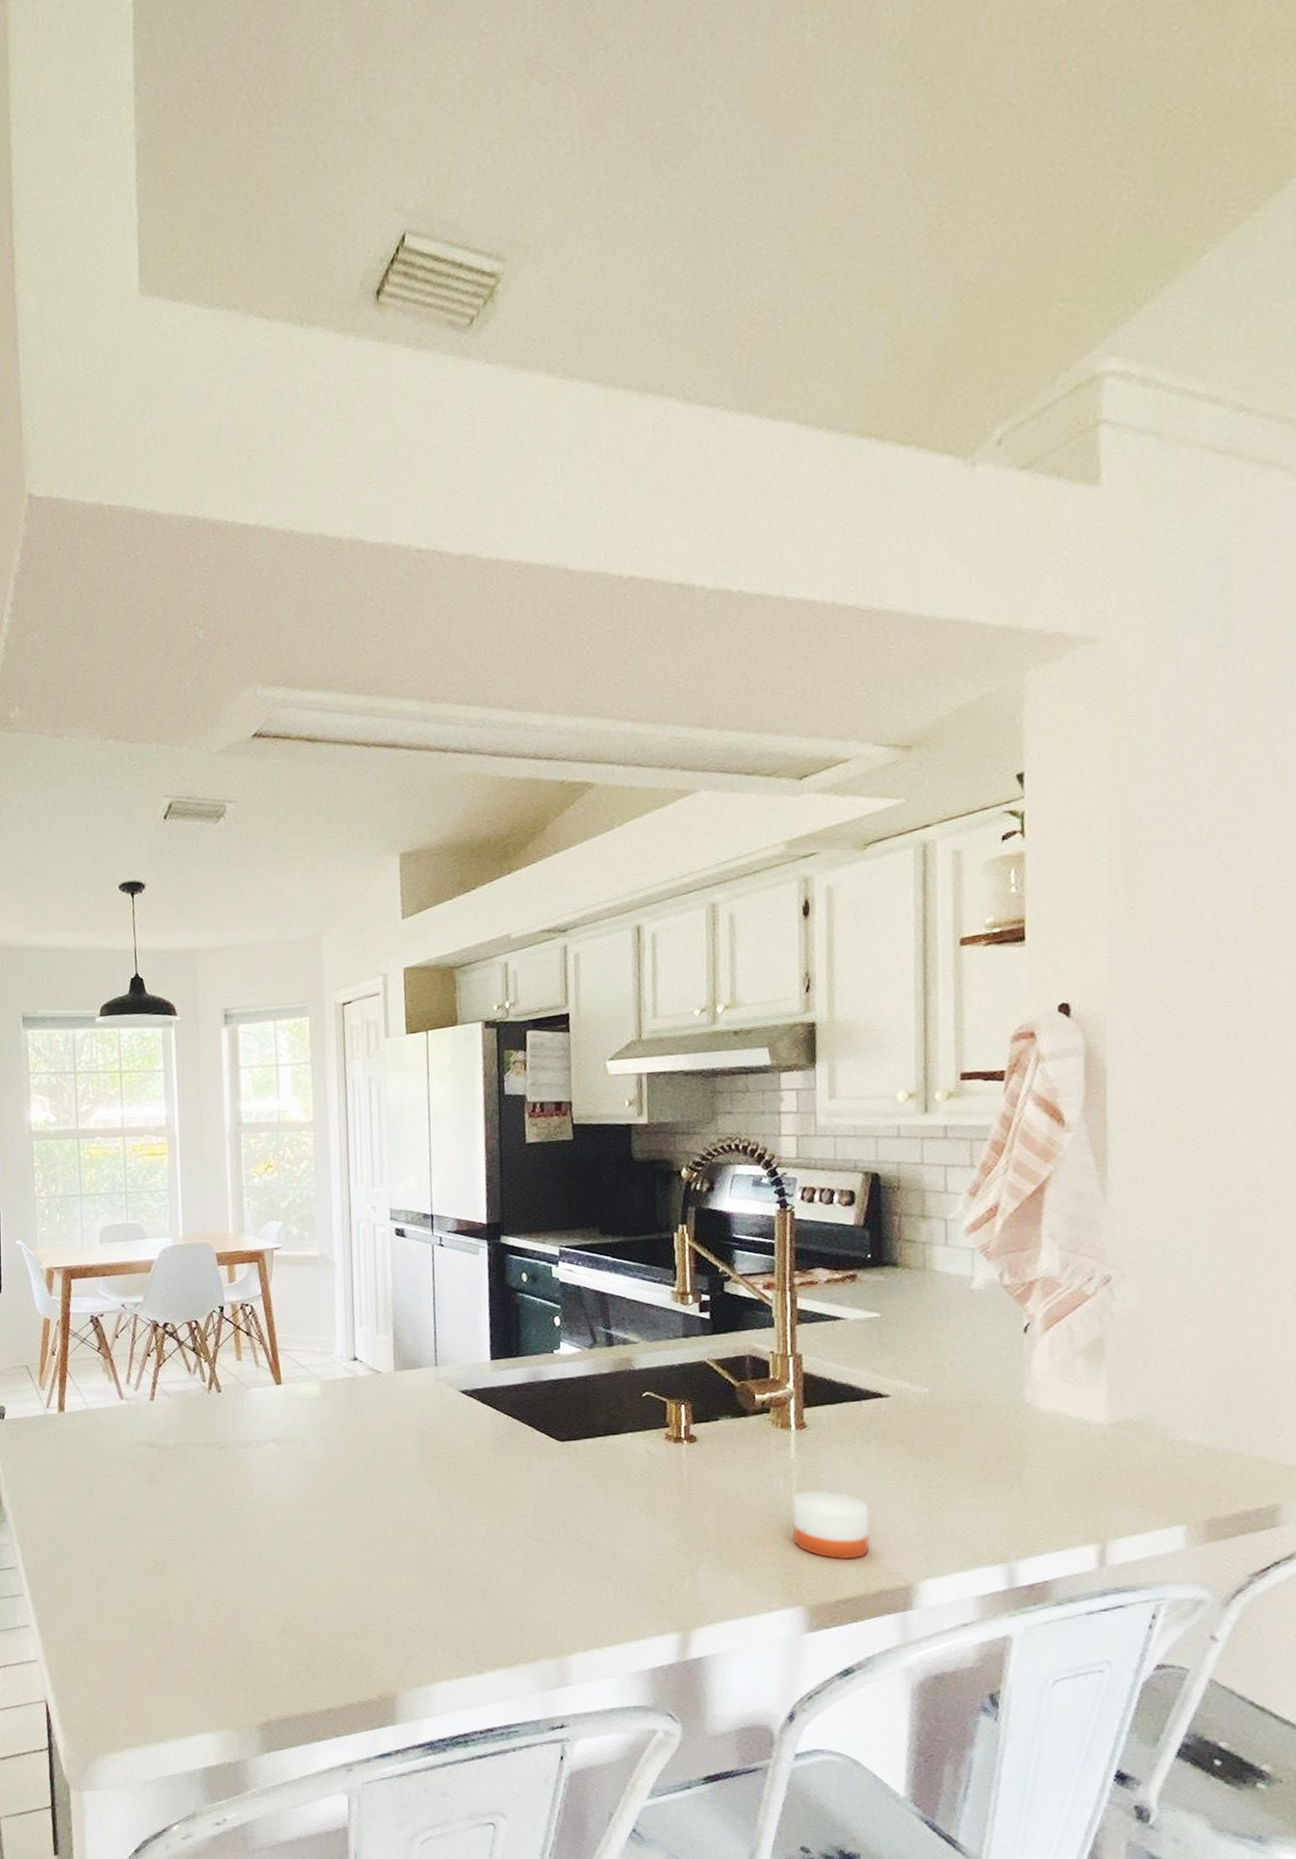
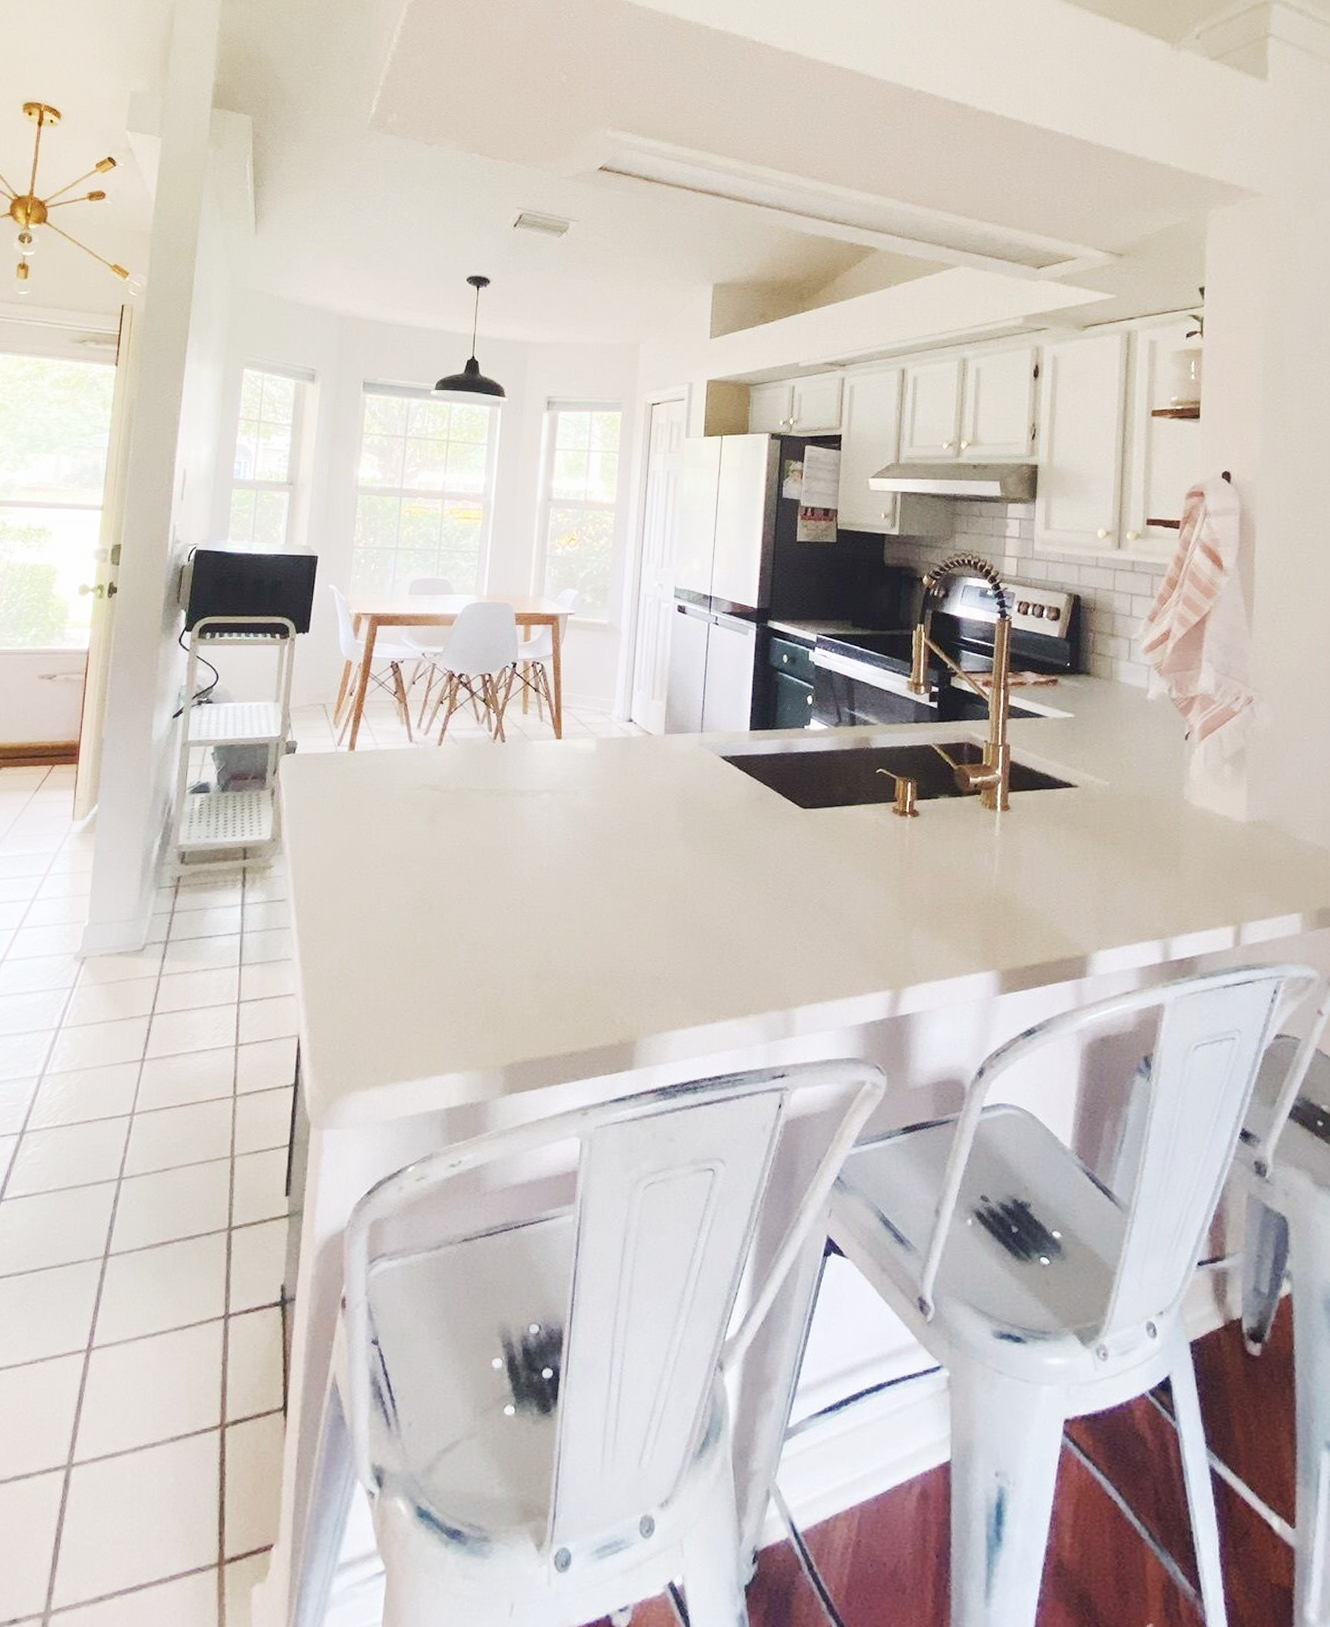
candle: present [792,1486,869,1559] -> none [992,863,1055,930]

